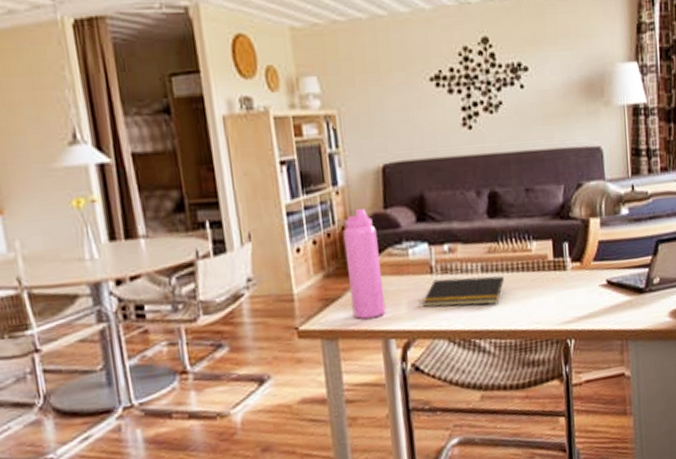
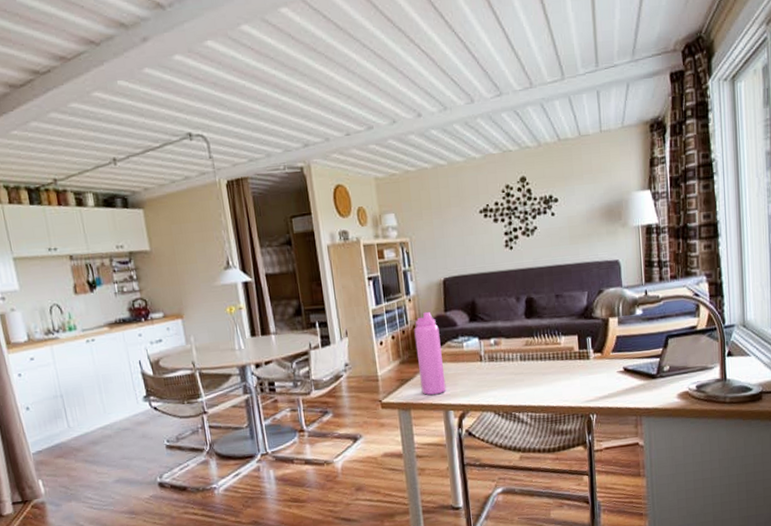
notepad: present [422,275,504,307] -> none [474,363,538,387]

